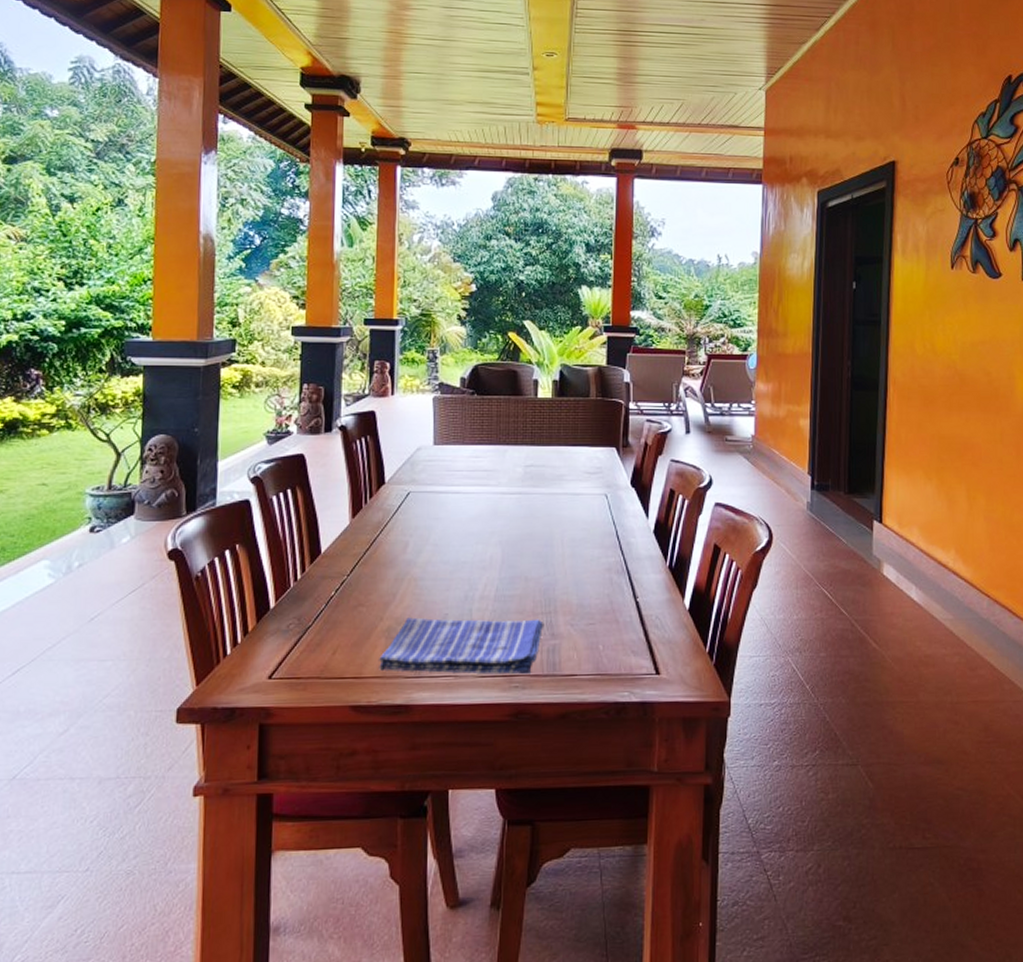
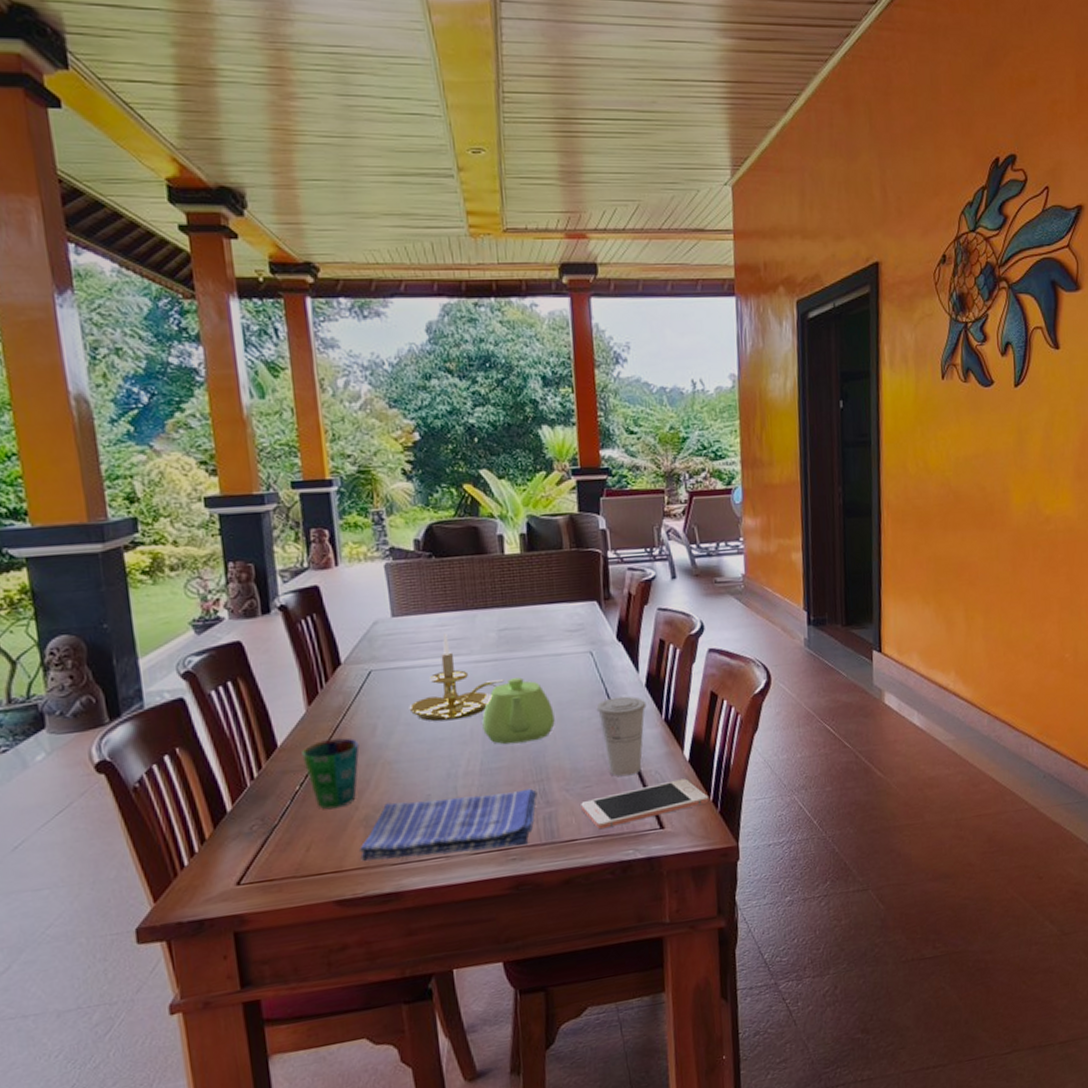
cup: none [341,551,391,617] -> present [302,737,360,810]
candle holder: none [438,464,525,546] -> present [409,633,504,722]
teapot: none [501,512,567,574] -> present [482,677,555,745]
cell phone: none [583,627,705,668] -> present [581,778,709,830]
cup: none [606,540,653,618] -> present [596,696,647,777]

